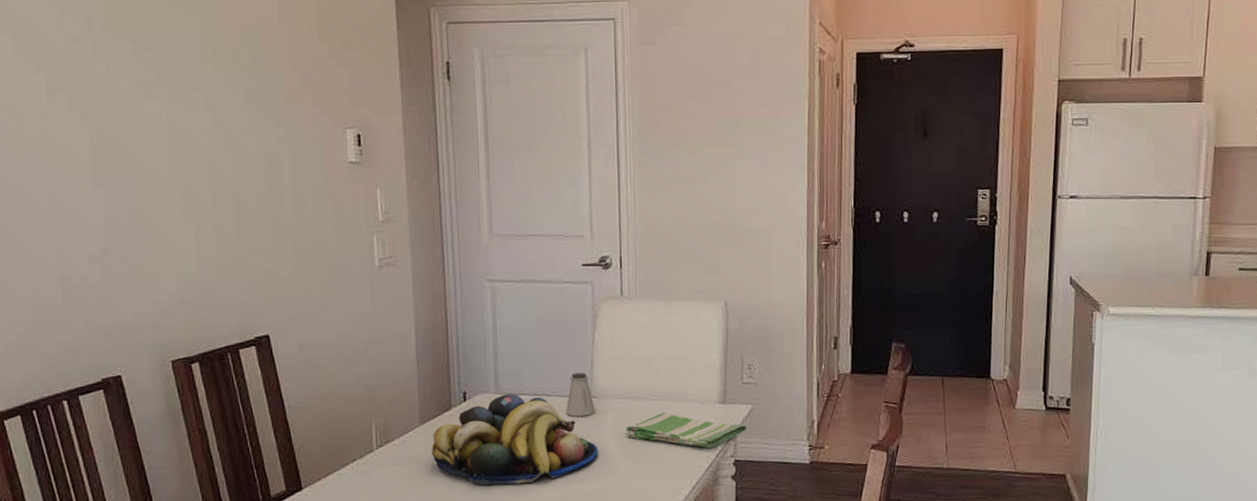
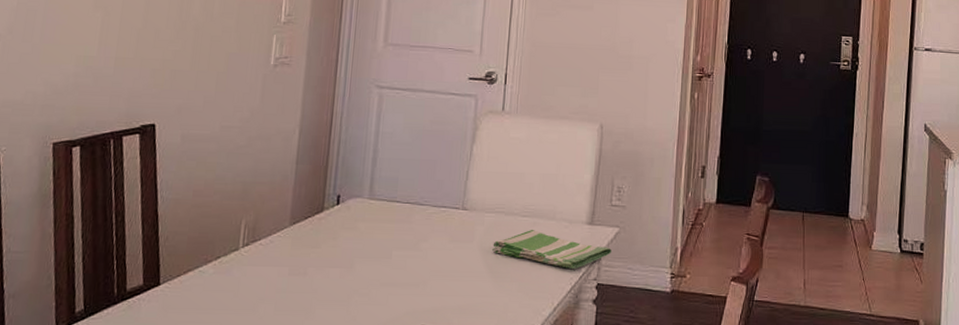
fruit bowl: present [431,394,598,486] -> none [296,200,463,294]
saltshaker: present [566,373,595,417] -> none [436,184,465,228]

